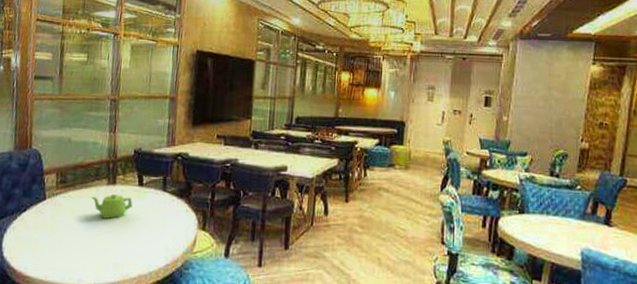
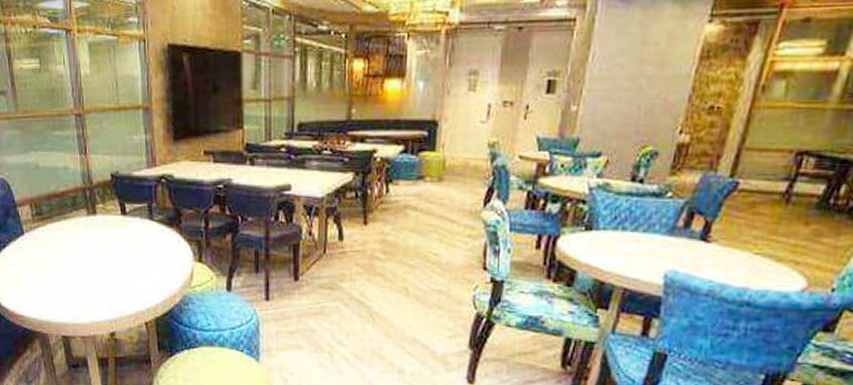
teapot: present [90,193,133,219] -> none [71,225,118,253]

